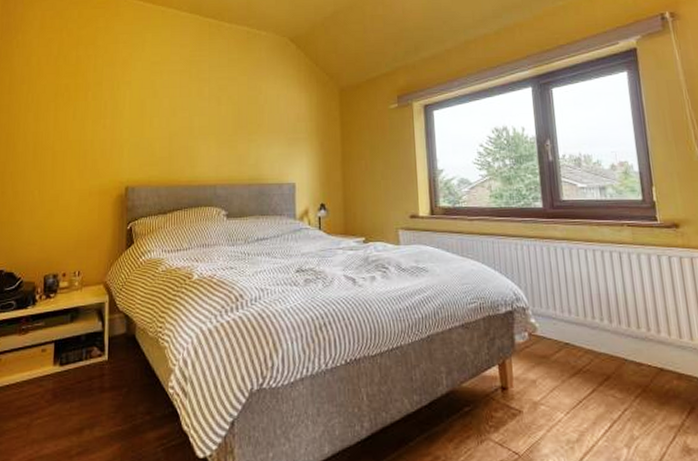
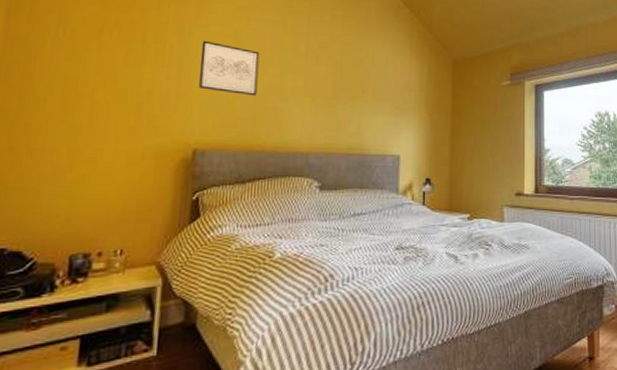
wall art: none [126,94,172,138] -> present [198,40,260,96]

